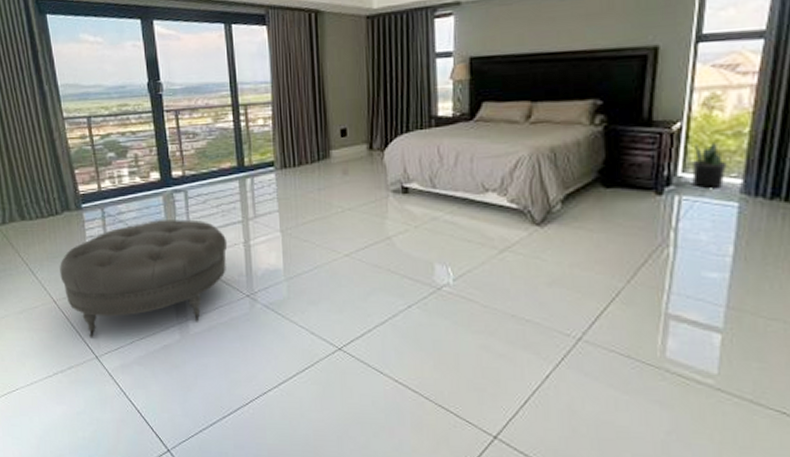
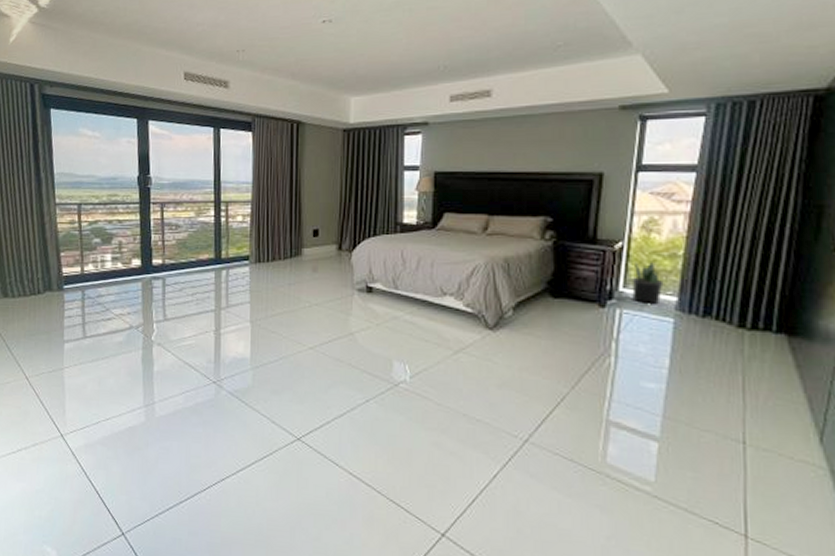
ottoman: present [60,219,228,338] -> none [35,304,199,417]

